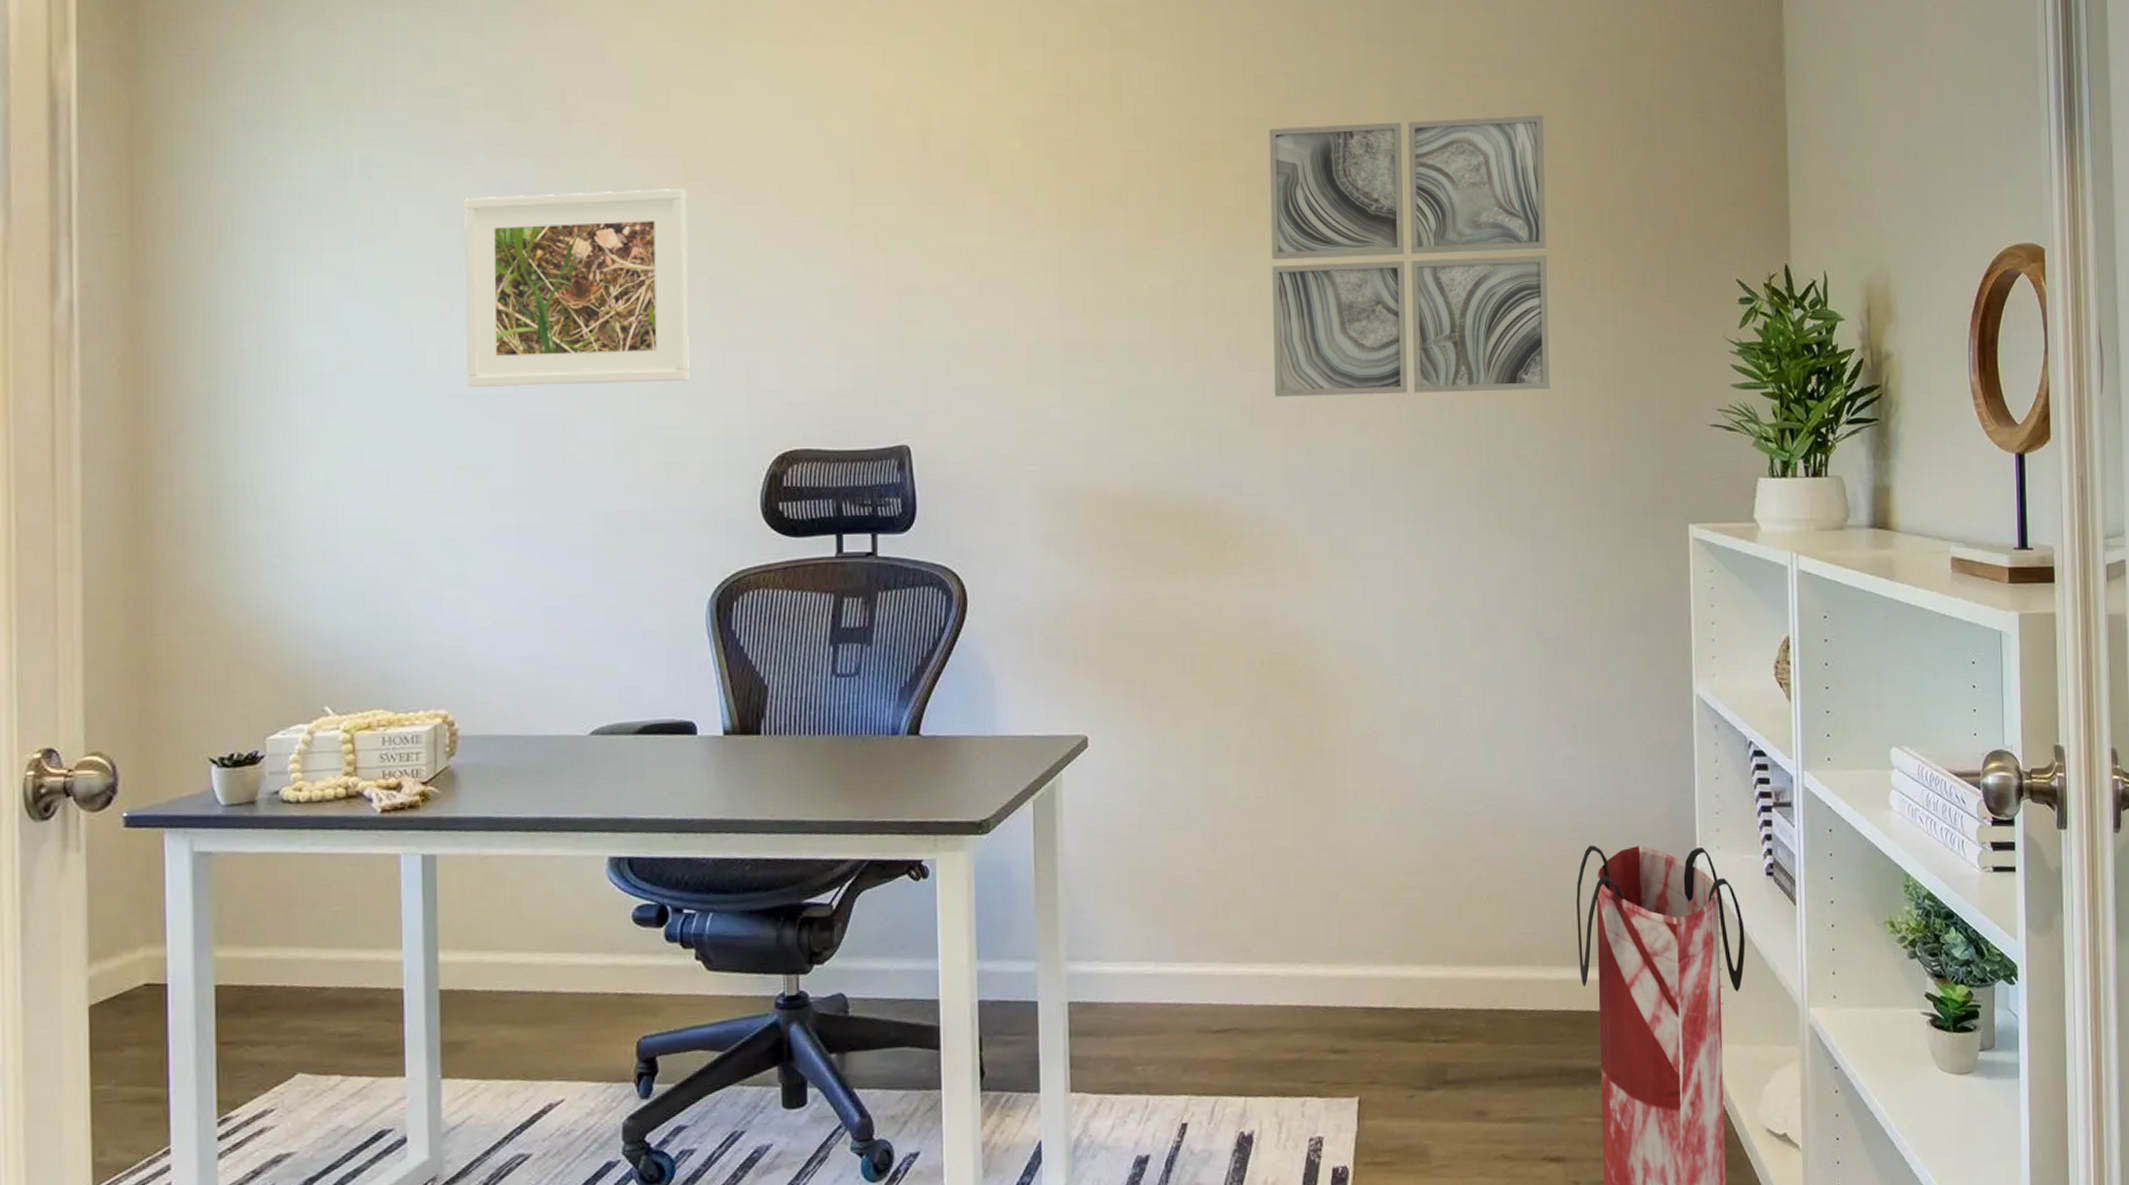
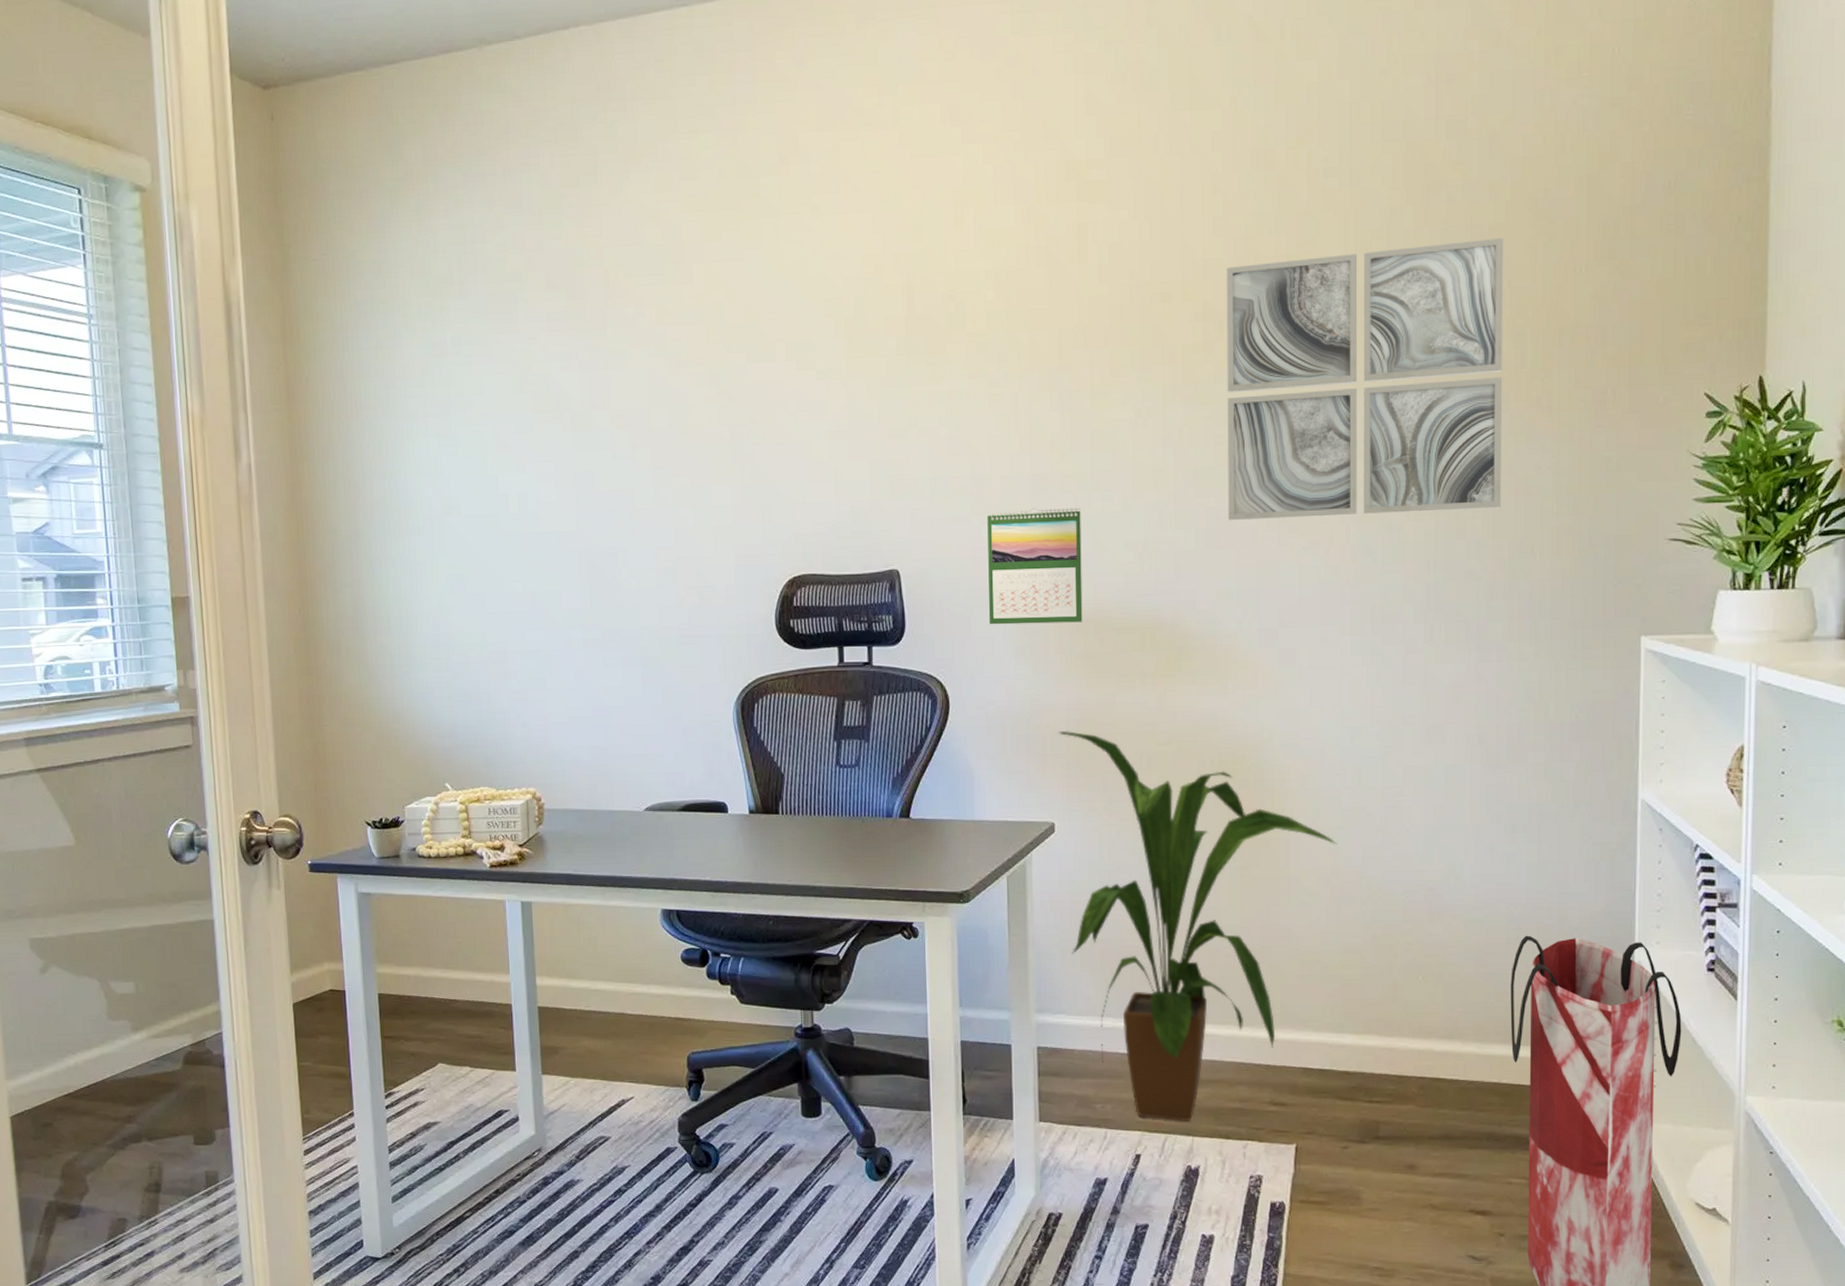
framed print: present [464,189,690,387] -> none [533,351,715,526]
calendar: none [1011,379,1119,510] -> present [987,507,1083,625]
house plant: none [1091,630,1395,1080] -> present [1057,731,1337,1122]

